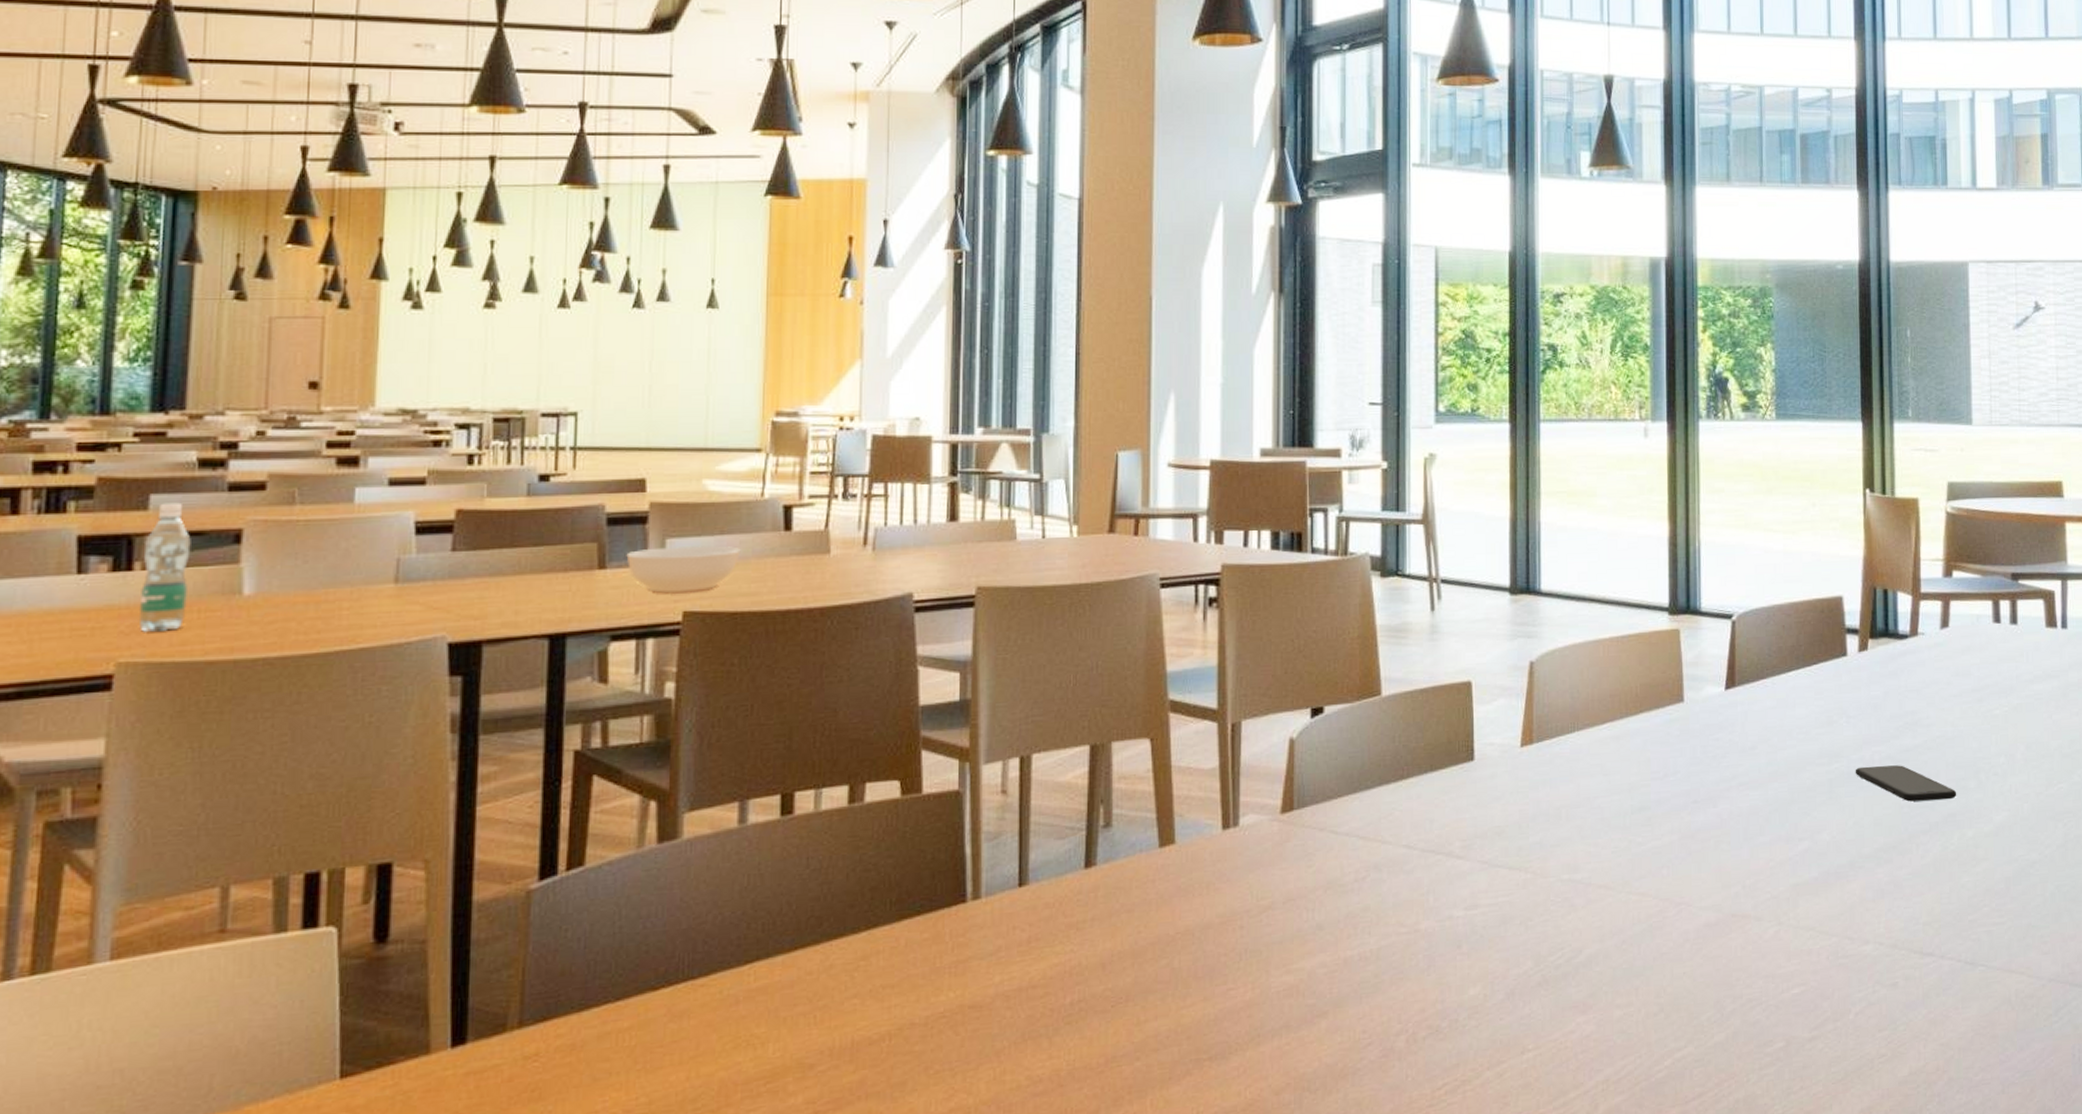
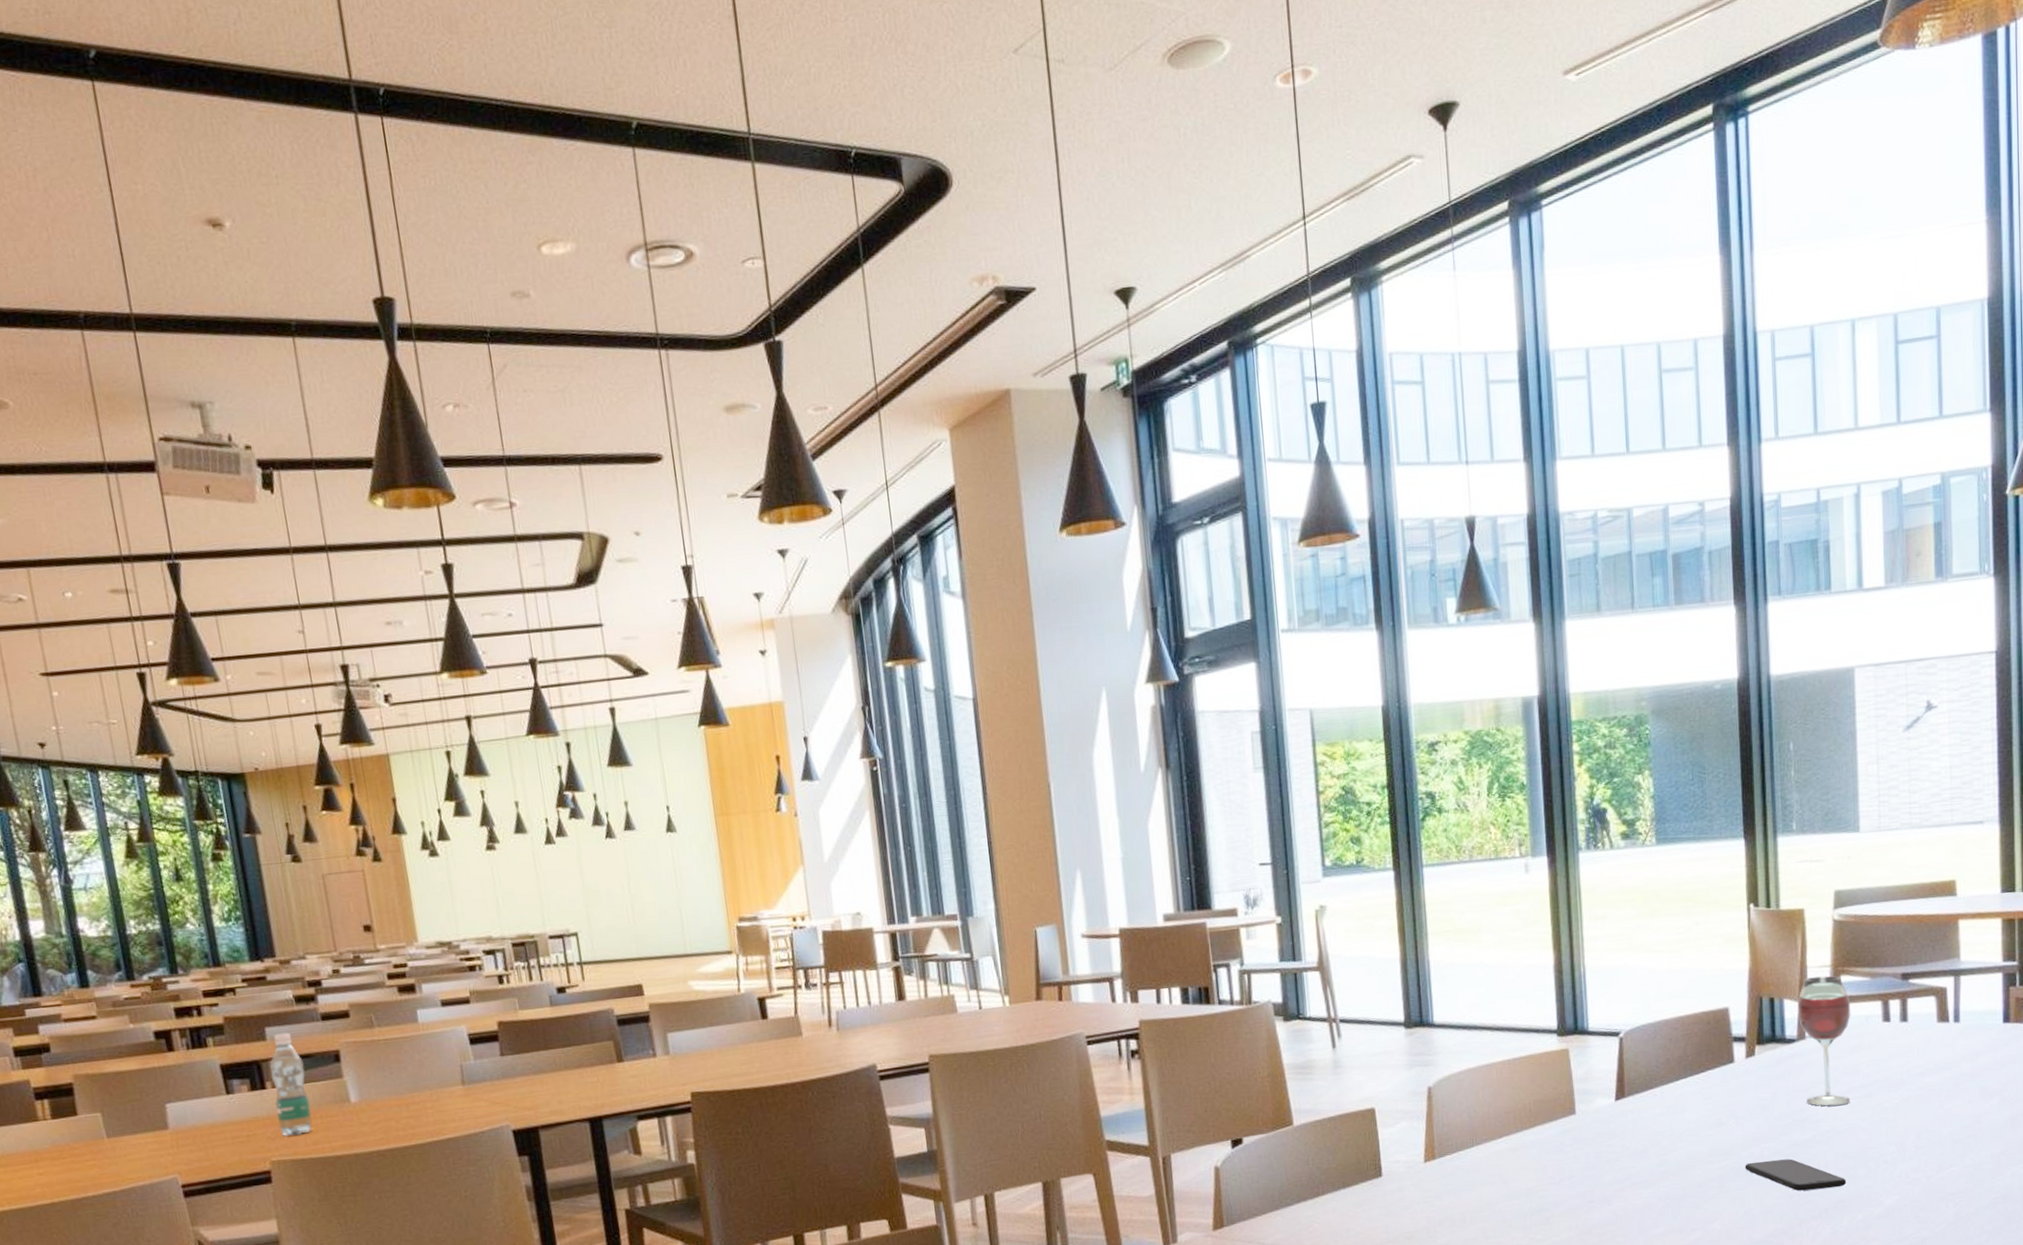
bowl: present [626,545,741,595] -> none [637,1035,729,1080]
wineglass: none [1911,570,1963,710] -> present [1798,976,1851,1106]

